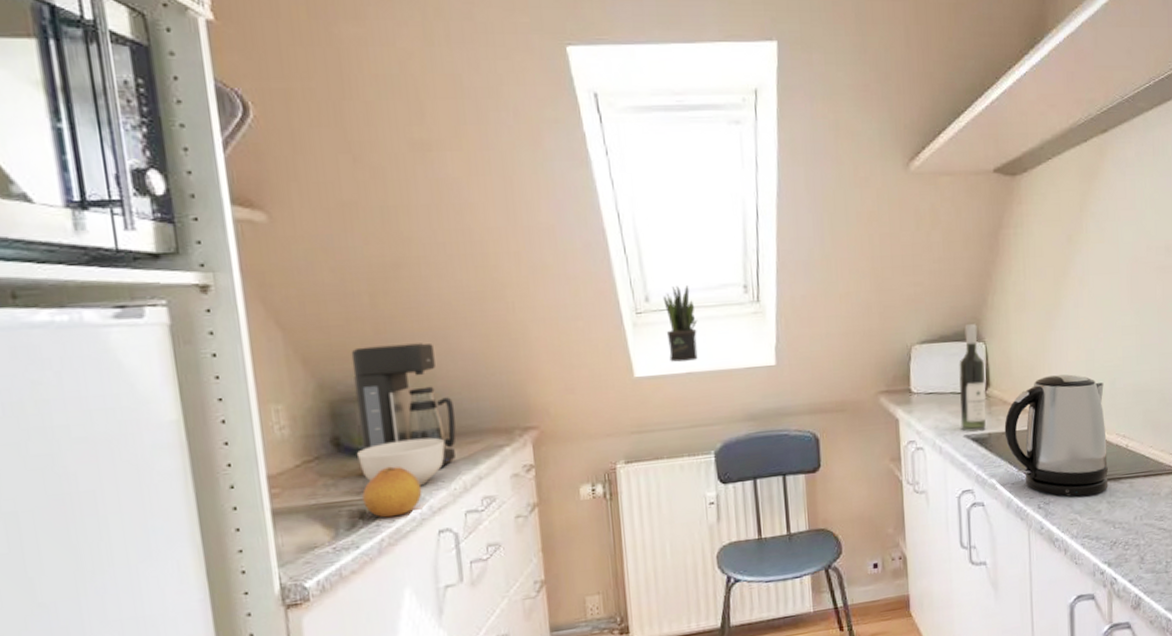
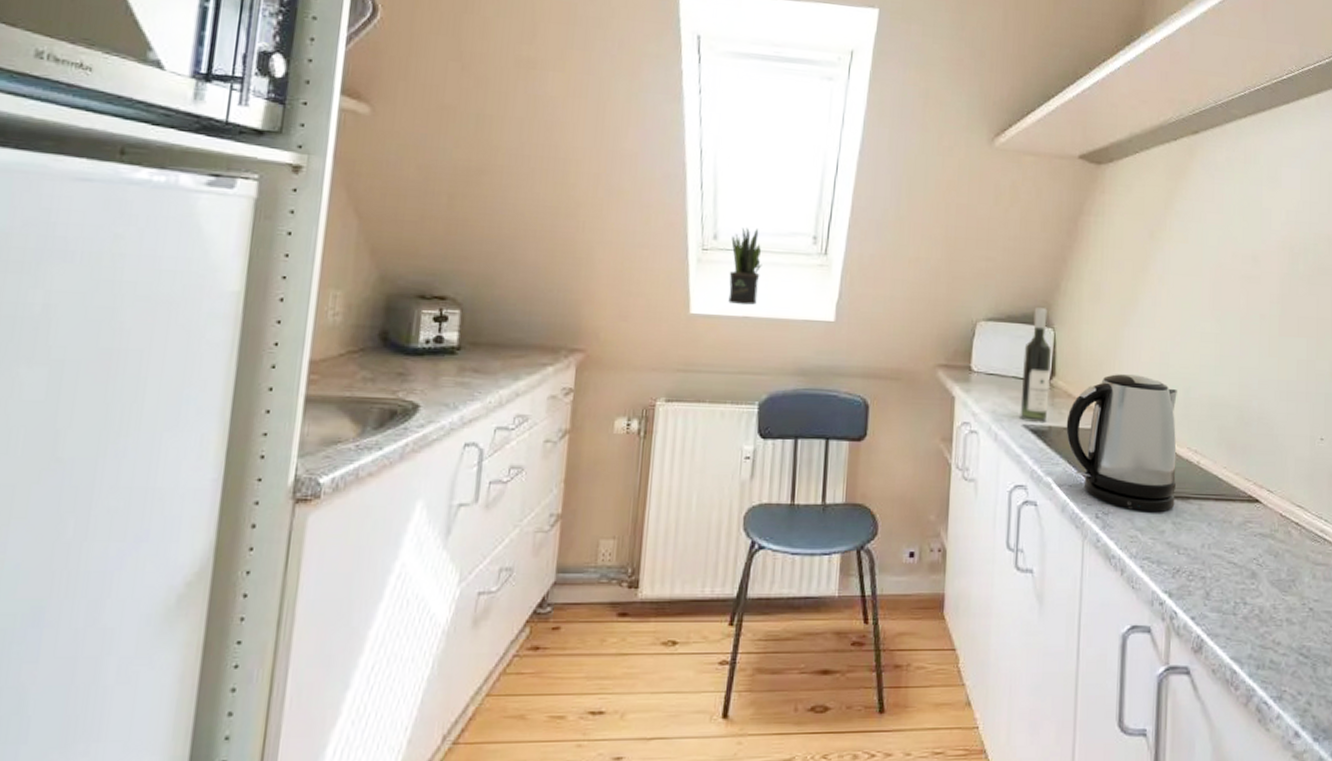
coffee maker: present [351,343,457,467] -> none [408,245,507,378]
bowl: present [356,437,446,486] -> none [400,343,491,394]
fruit: present [362,466,422,518] -> none [396,369,458,422]

